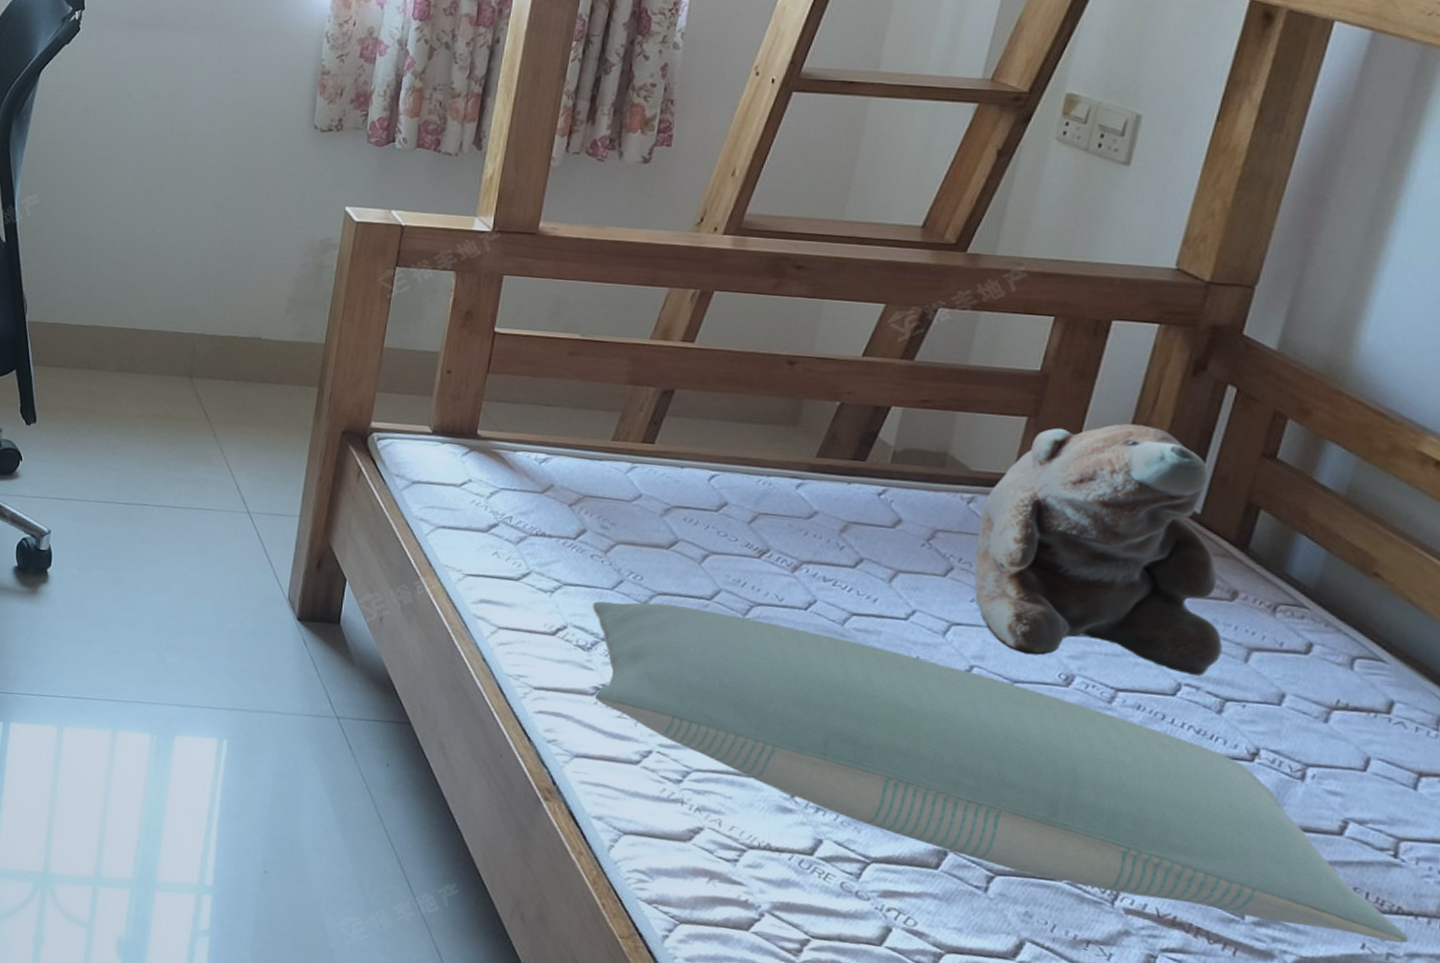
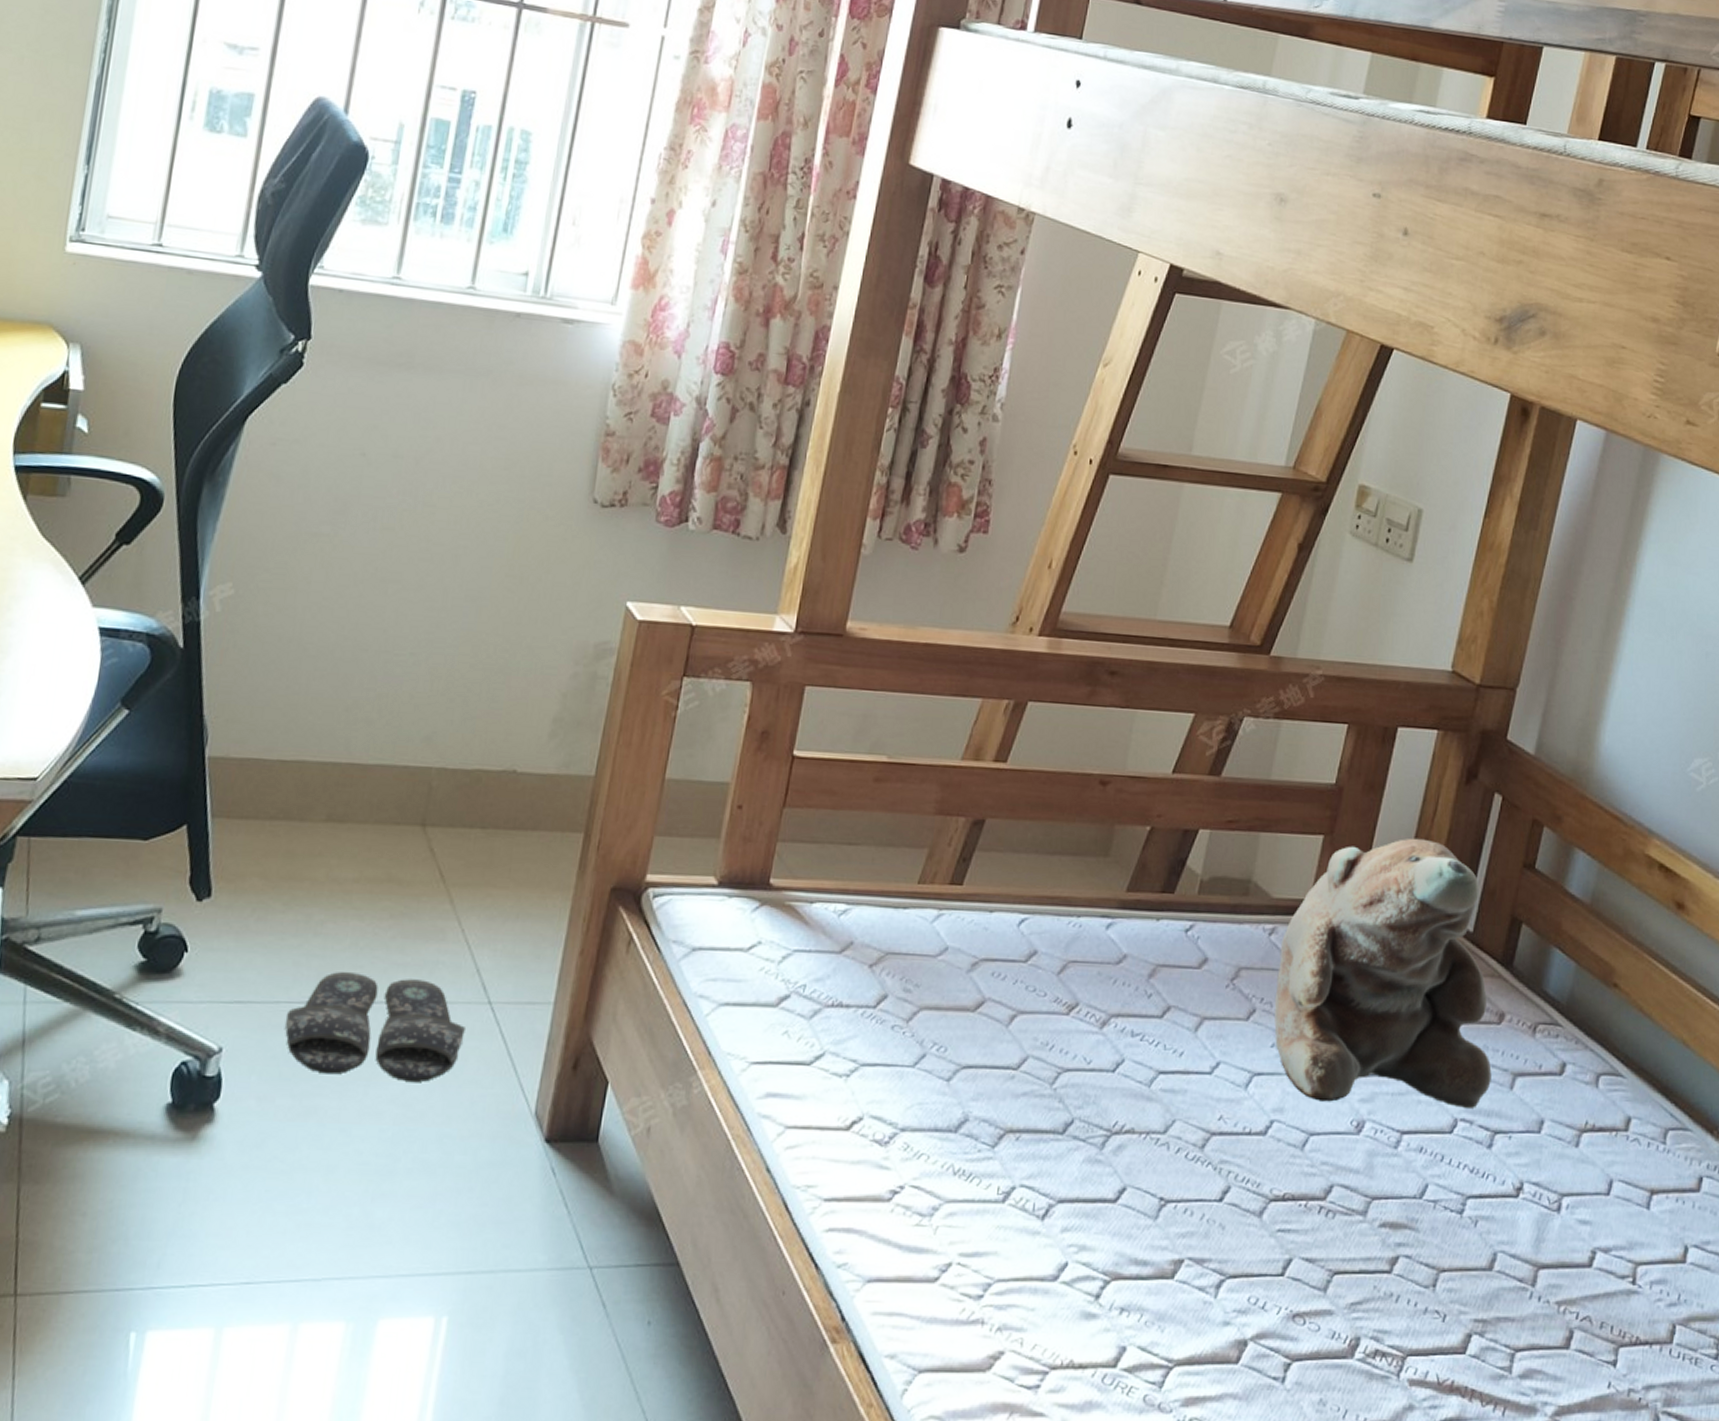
slippers: none [95,482,230,567] -> present [285,972,465,1082]
pillow: present [593,601,1409,944] -> none [892,1079,1646,1376]

